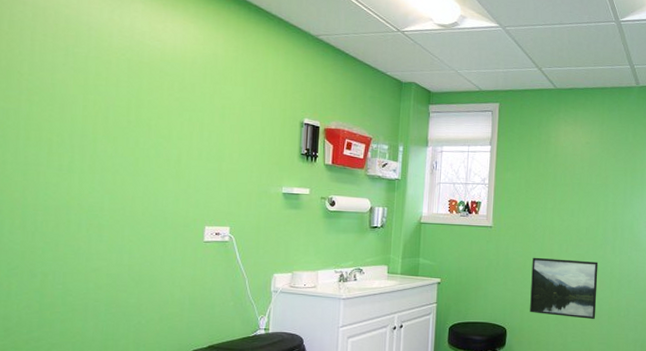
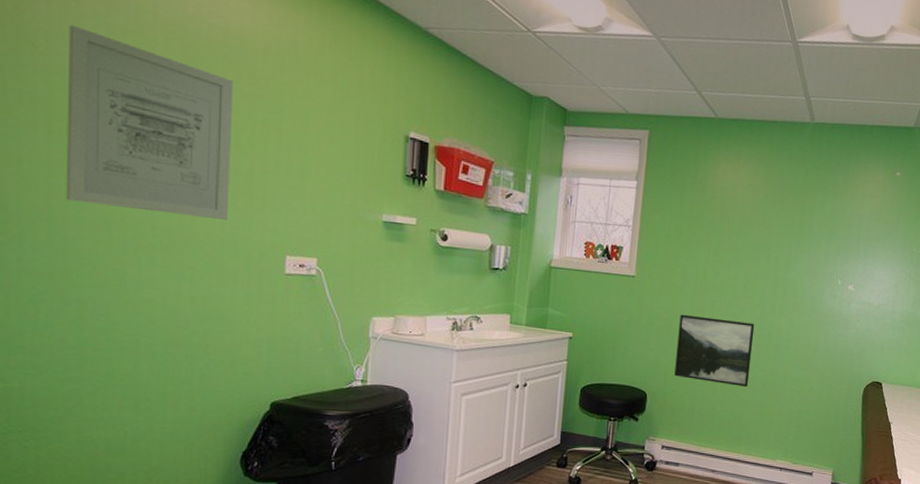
wall art: none [37,55,168,200] -> present [65,24,234,220]

